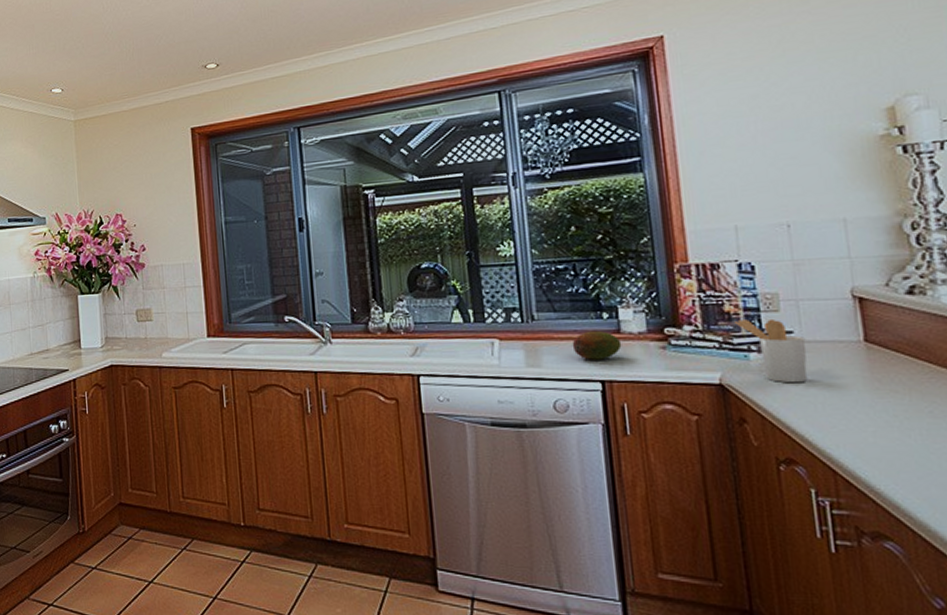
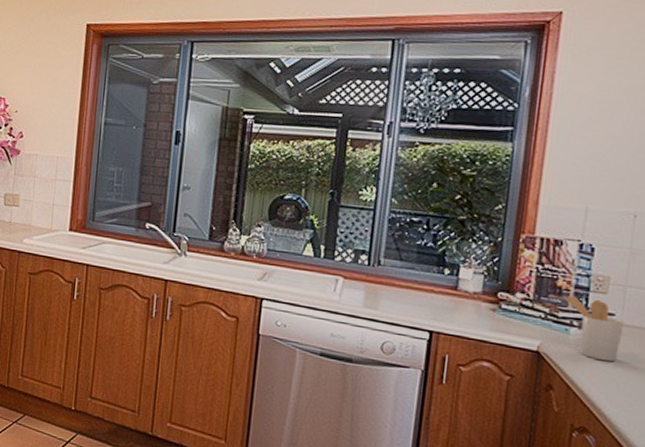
fruit: present [572,330,622,360] -> none [410,283,456,312]

